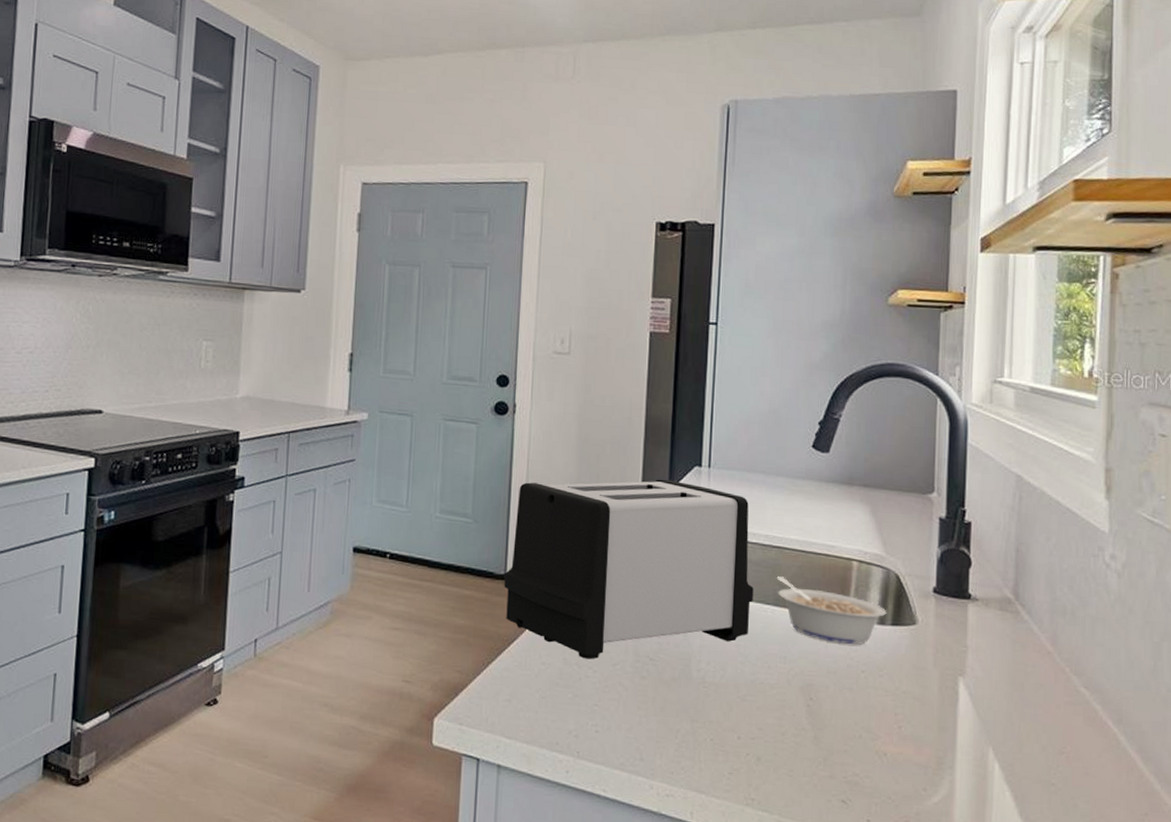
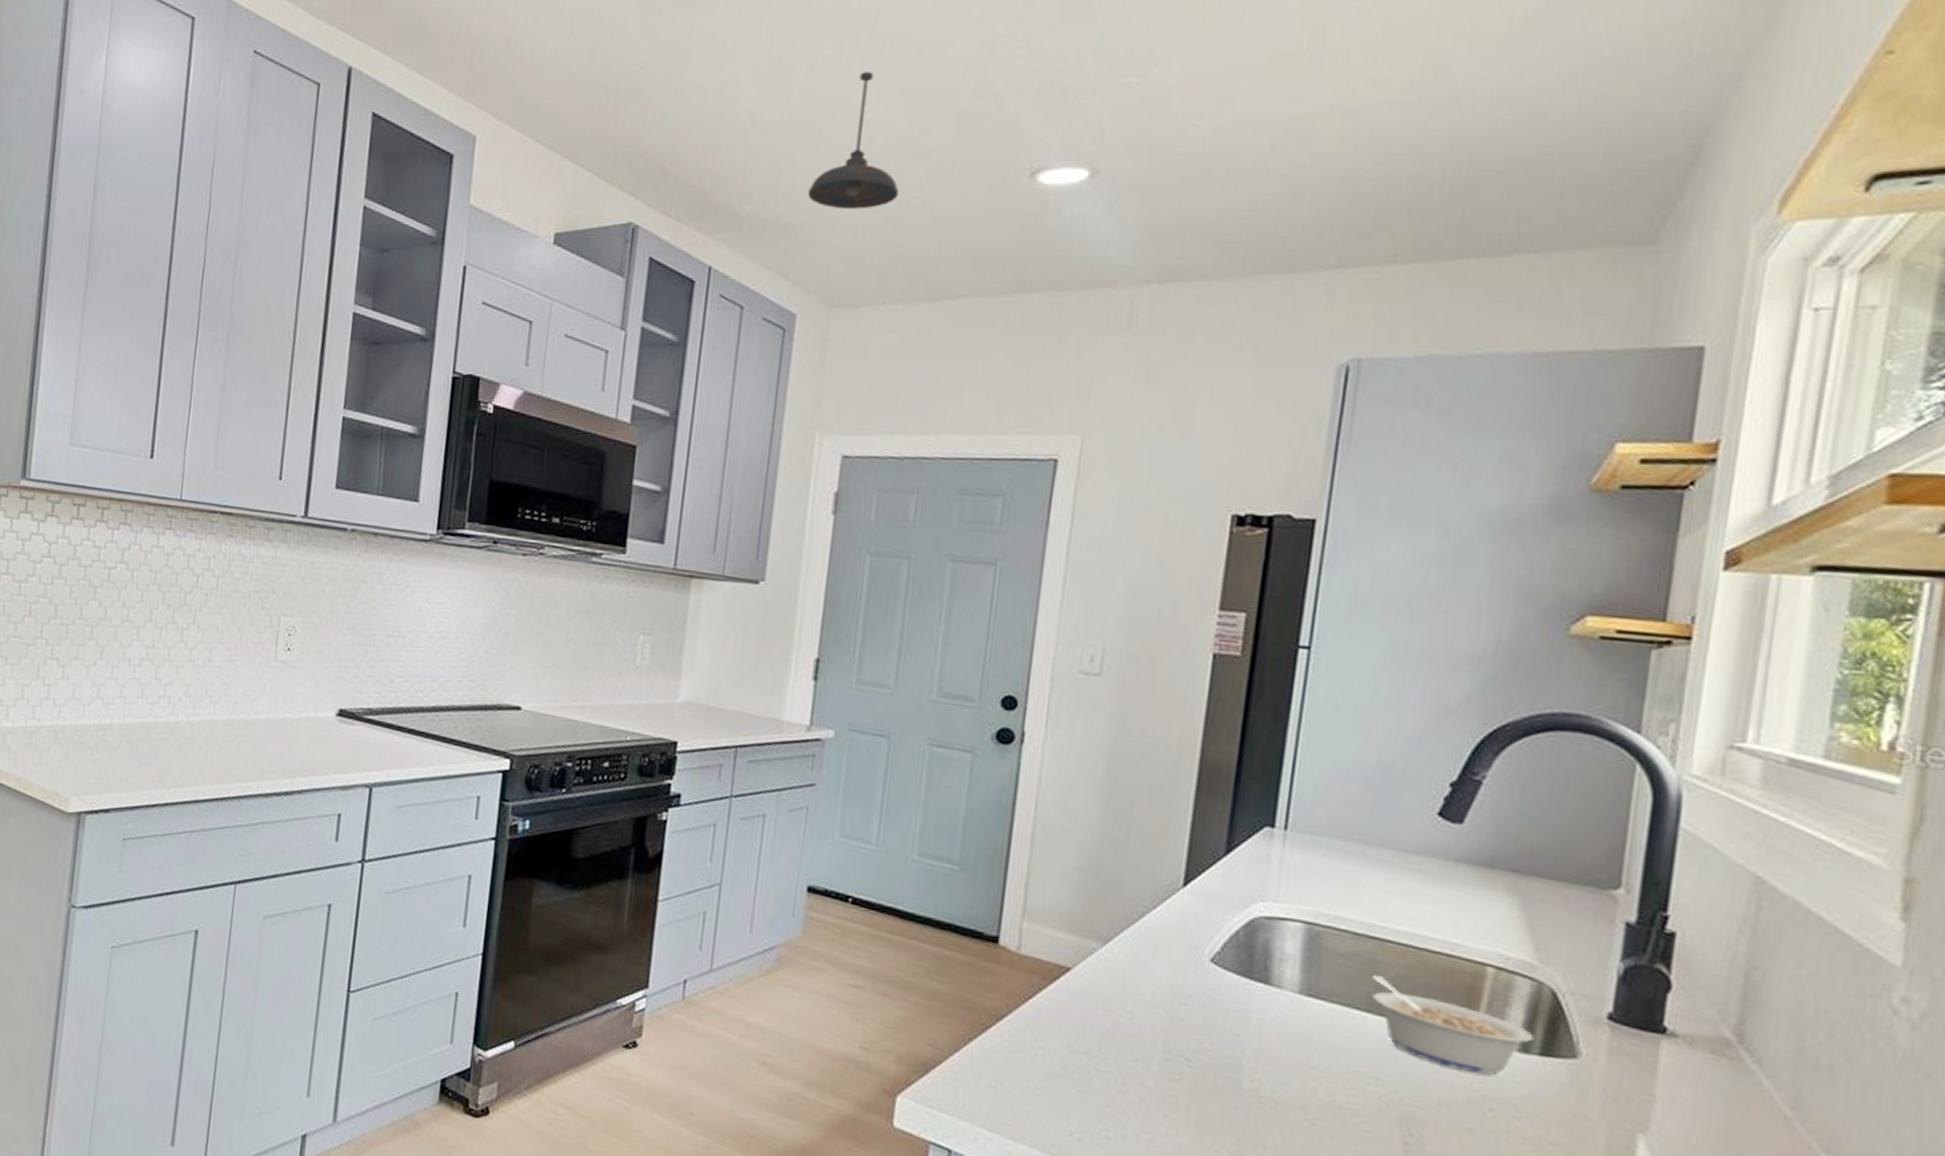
toaster: present [504,479,754,660] -> none [995,828,1339,1051]

